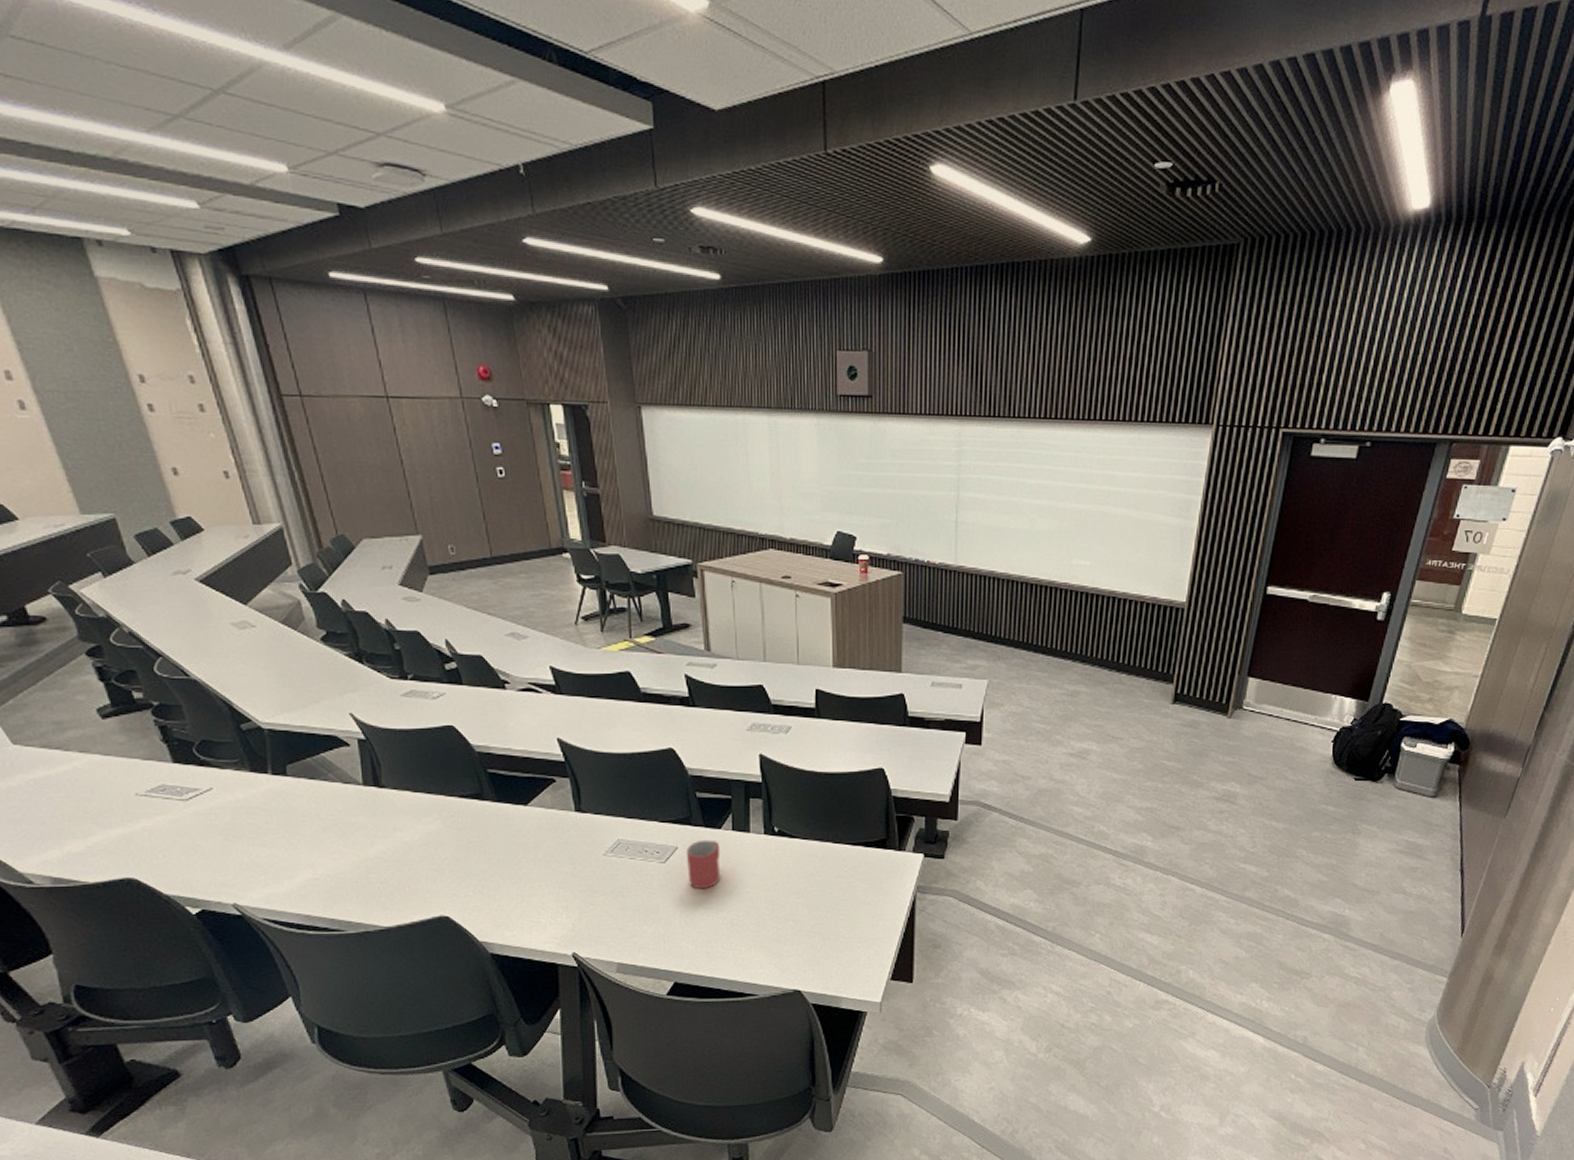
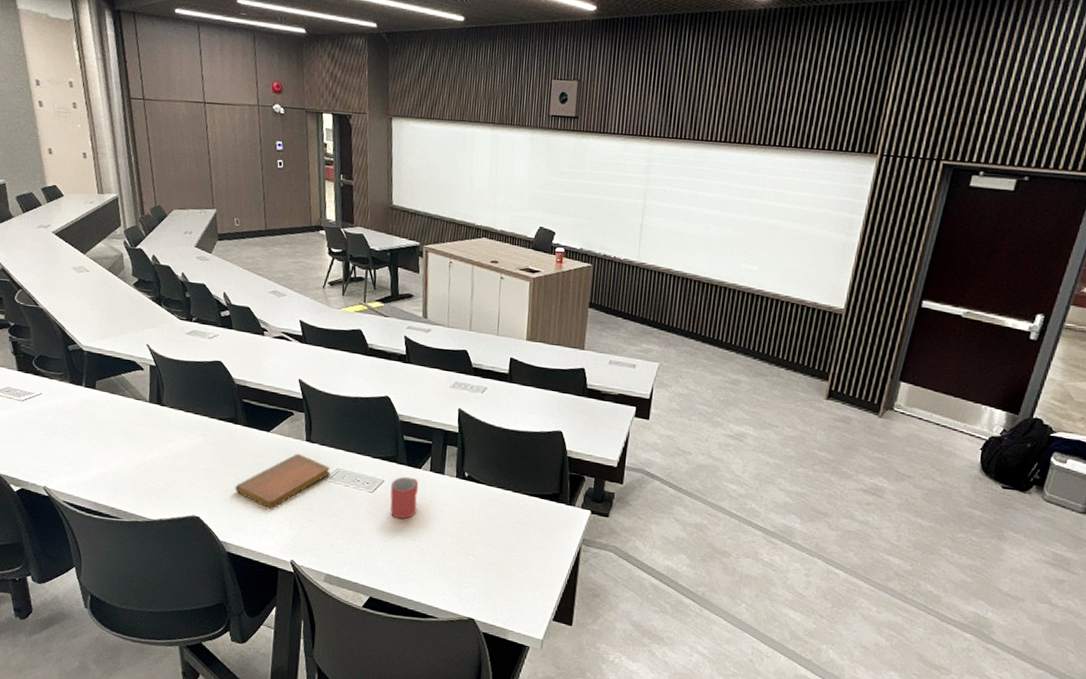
notebook: none [491,827,610,897] -> present [235,453,330,509]

